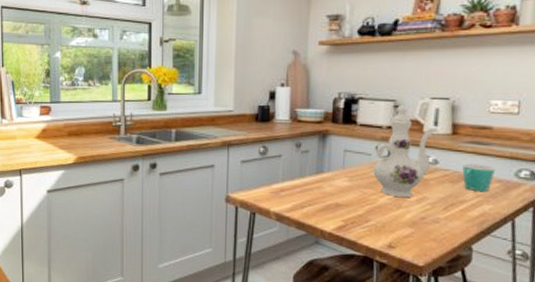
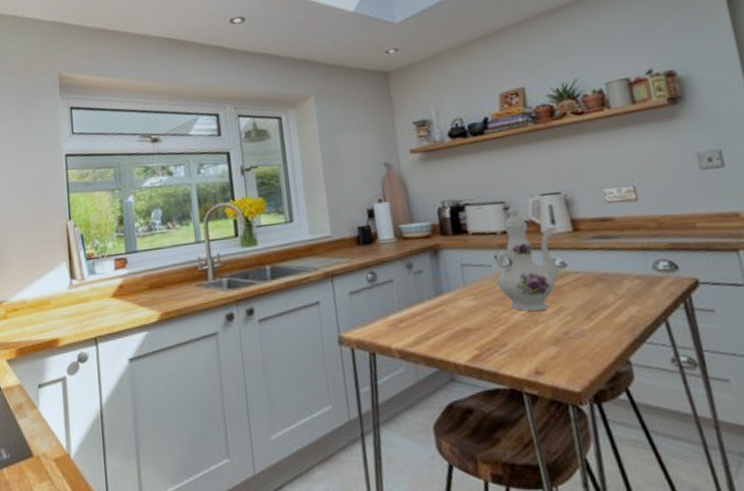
mug: present [462,163,496,192] -> none [594,260,632,293]

